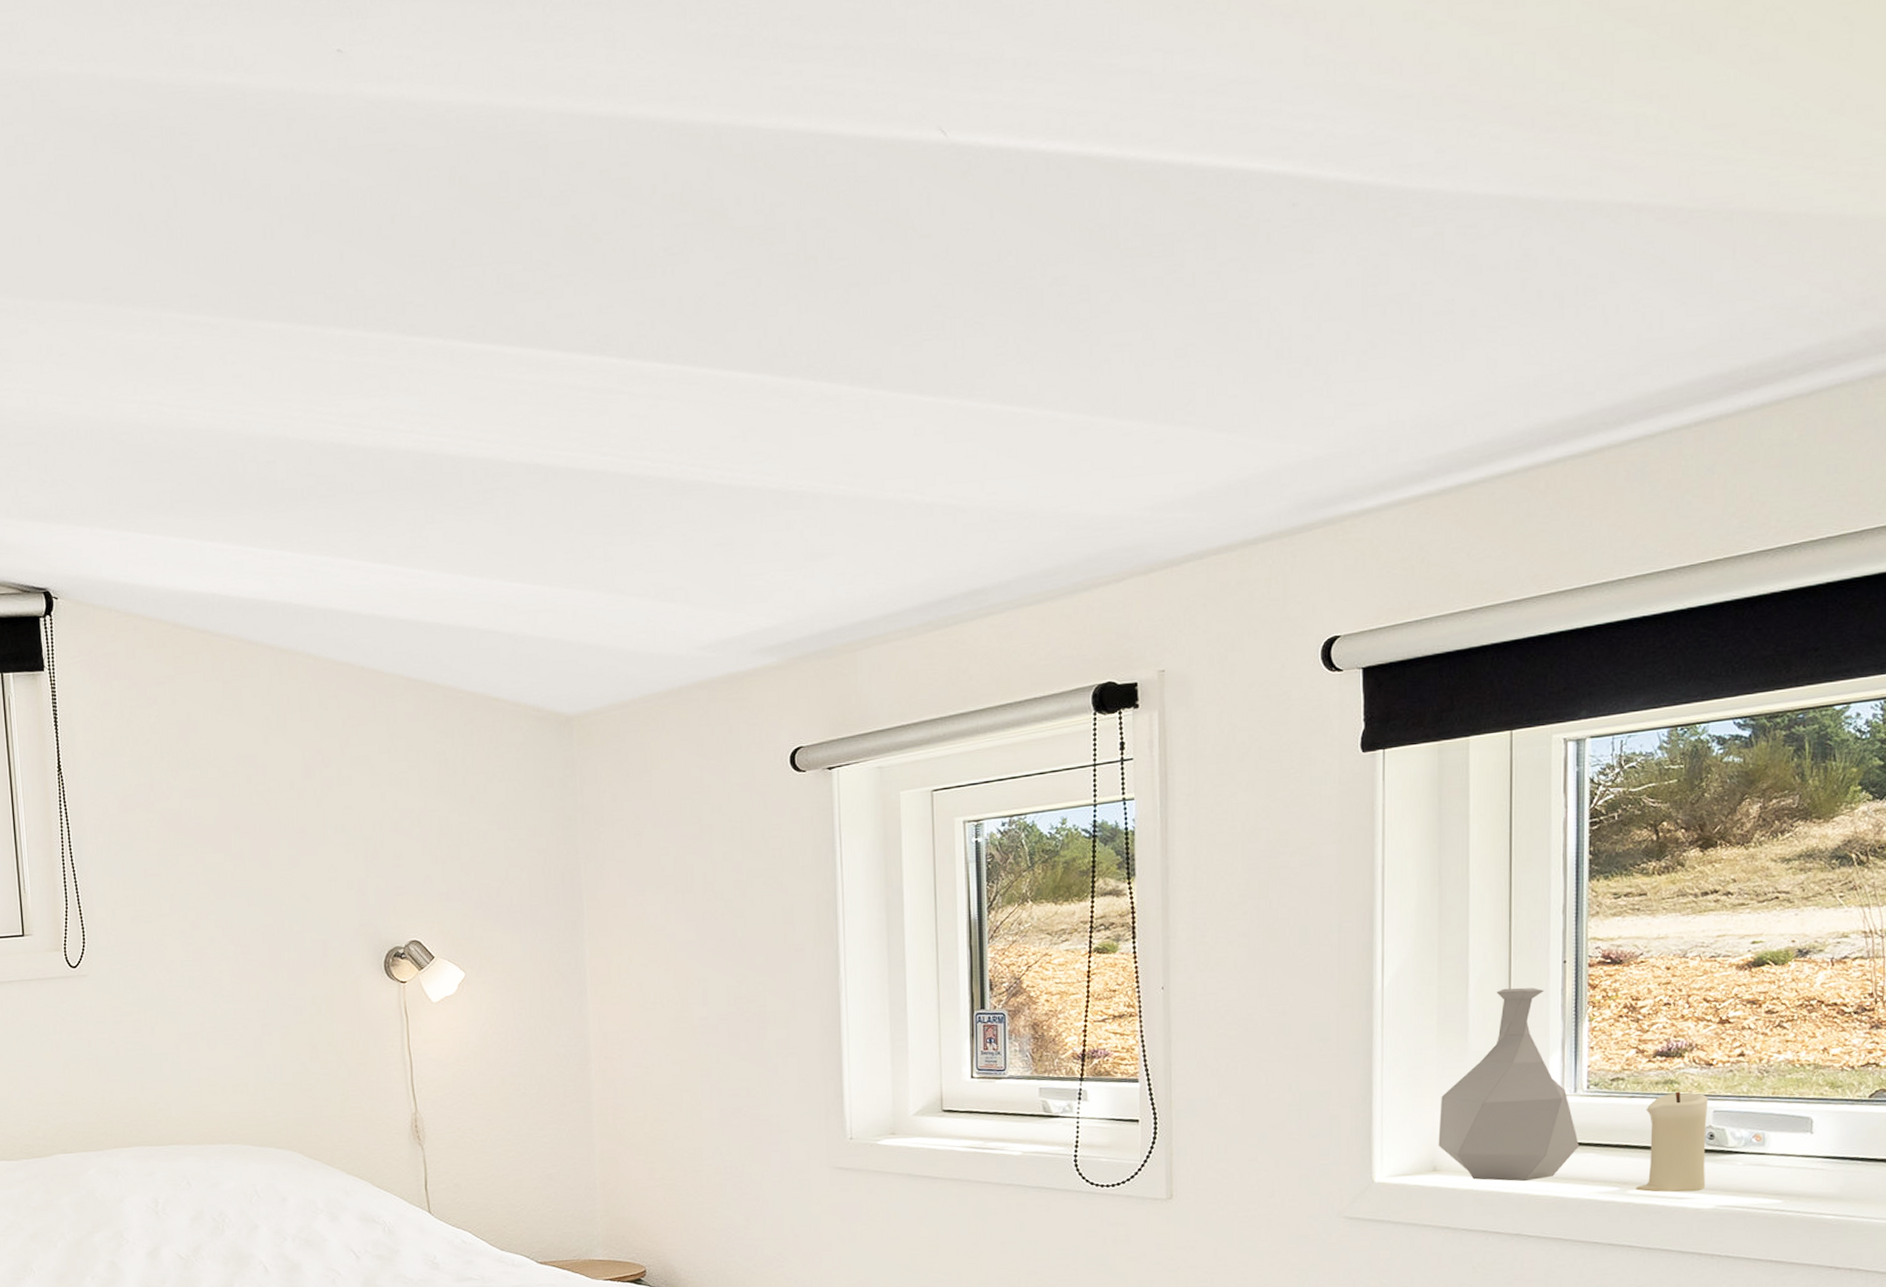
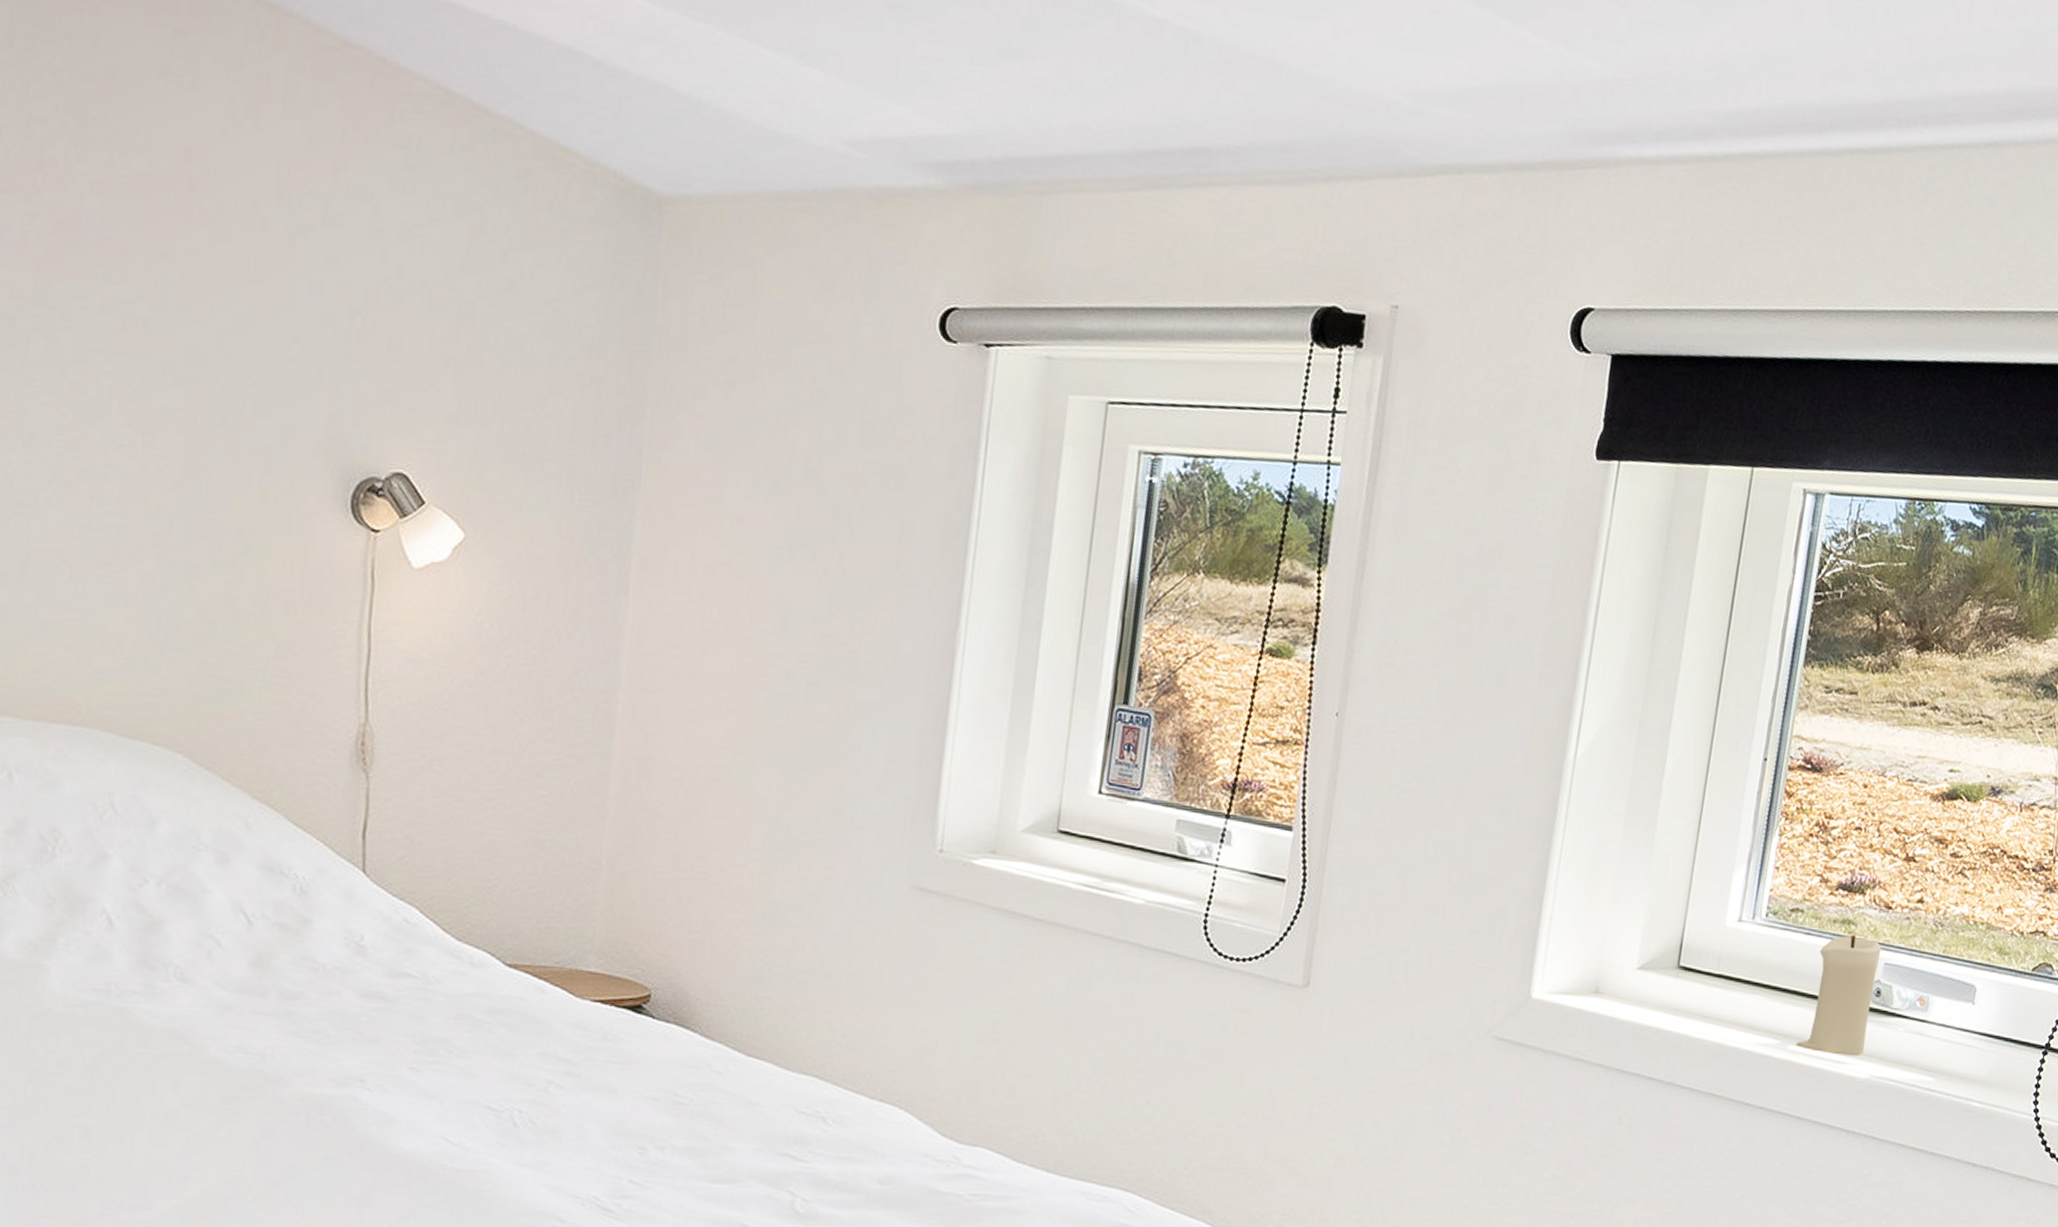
vase: present [1438,987,1579,1182] -> none [1604,780,1748,1020]

